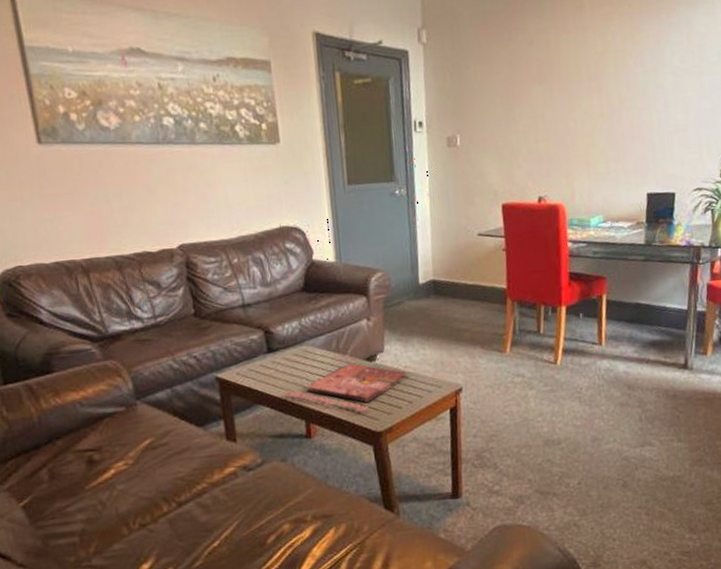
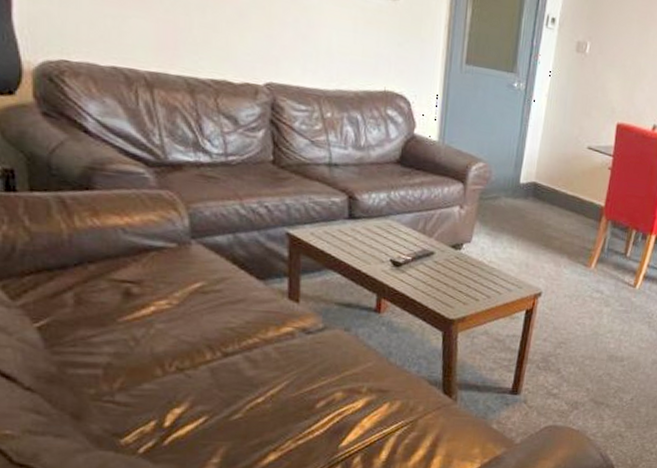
cover: present [283,363,408,412] -> none [358,247,492,297]

